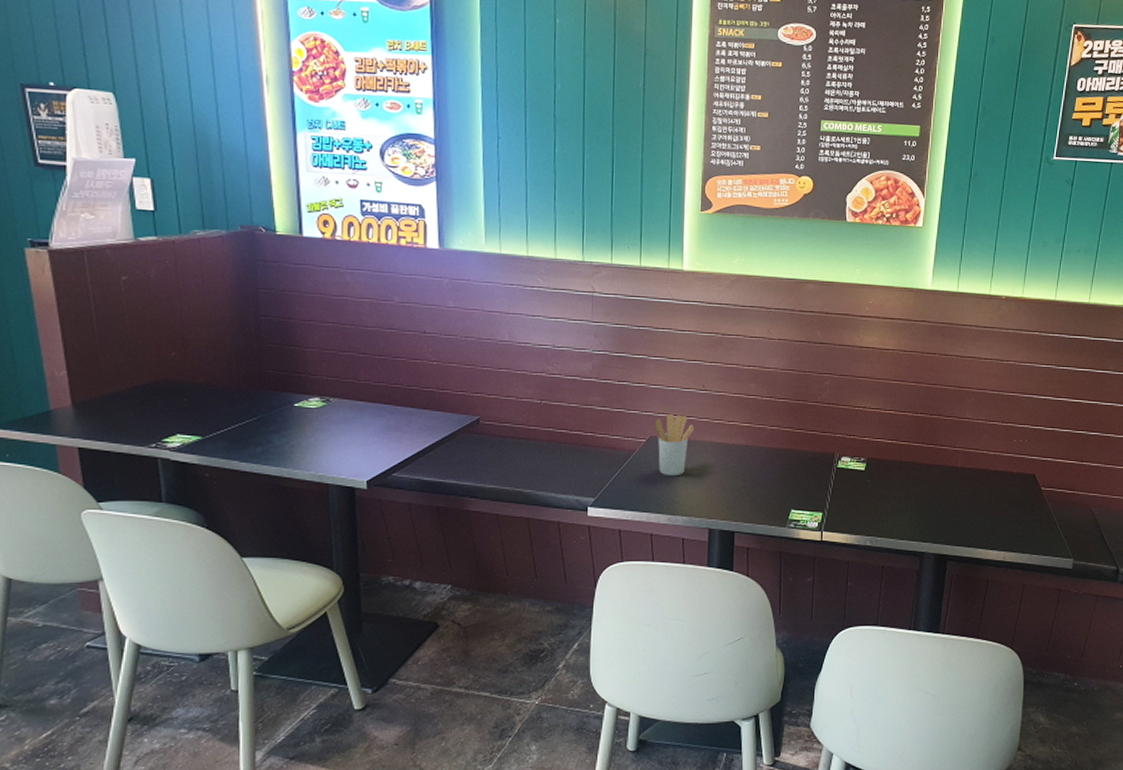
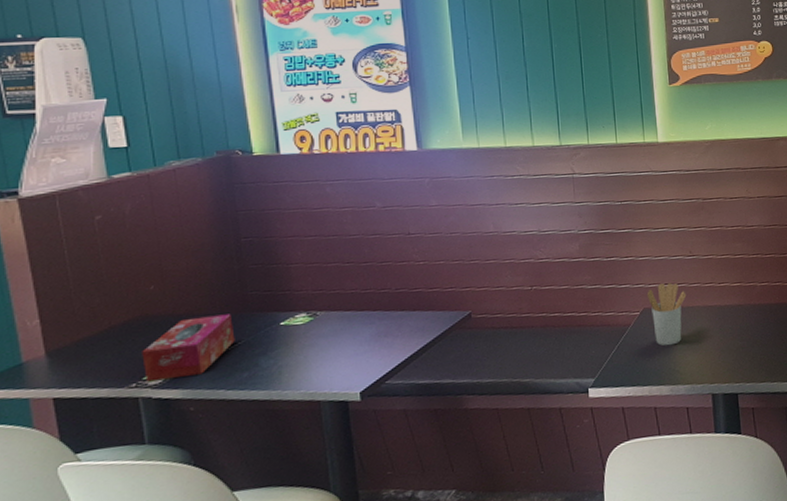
tissue box: none [162,388,251,444] -> present [142,314,235,382]

